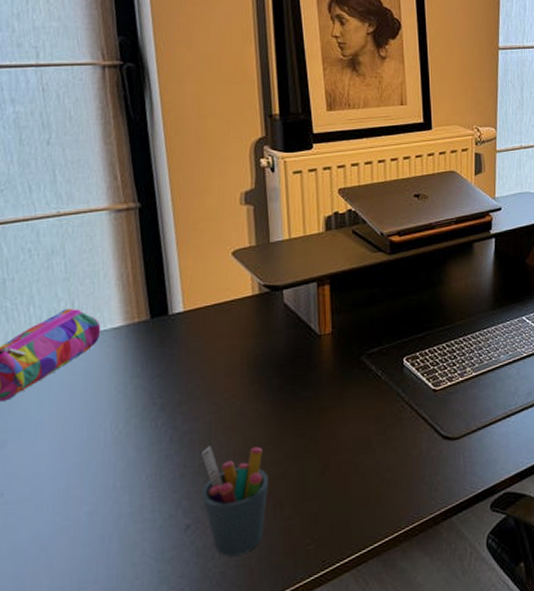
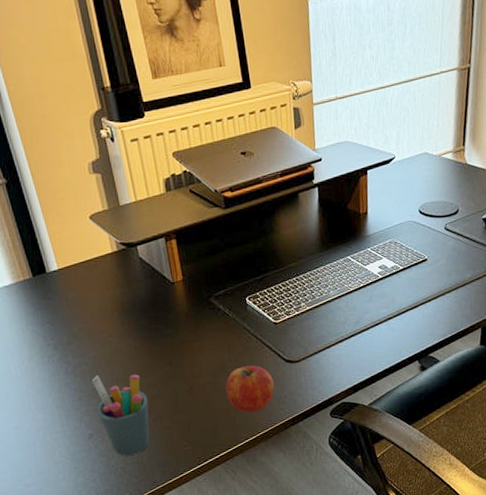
fruit: none [367,441,427,503] -> present [225,365,275,413]

